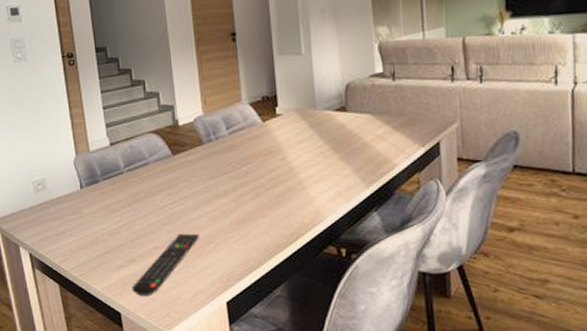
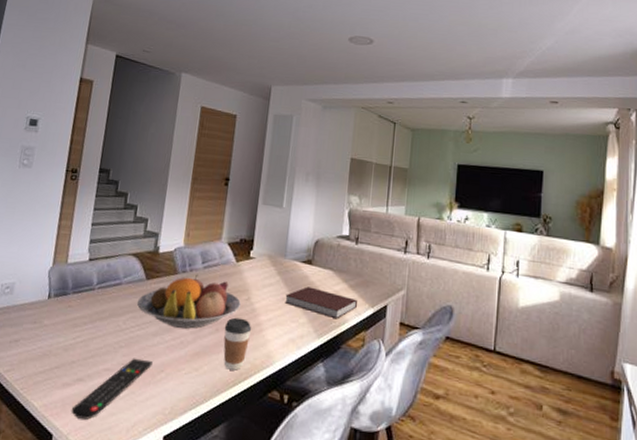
fruit bowl: none [170,141,277,198] -> present [137,274,241,329]
coffee cup: none [264,179,294,232] -> present [223,317,252,371]
notebook: none [323,135,405,165] -> present [284,286,357,320]

